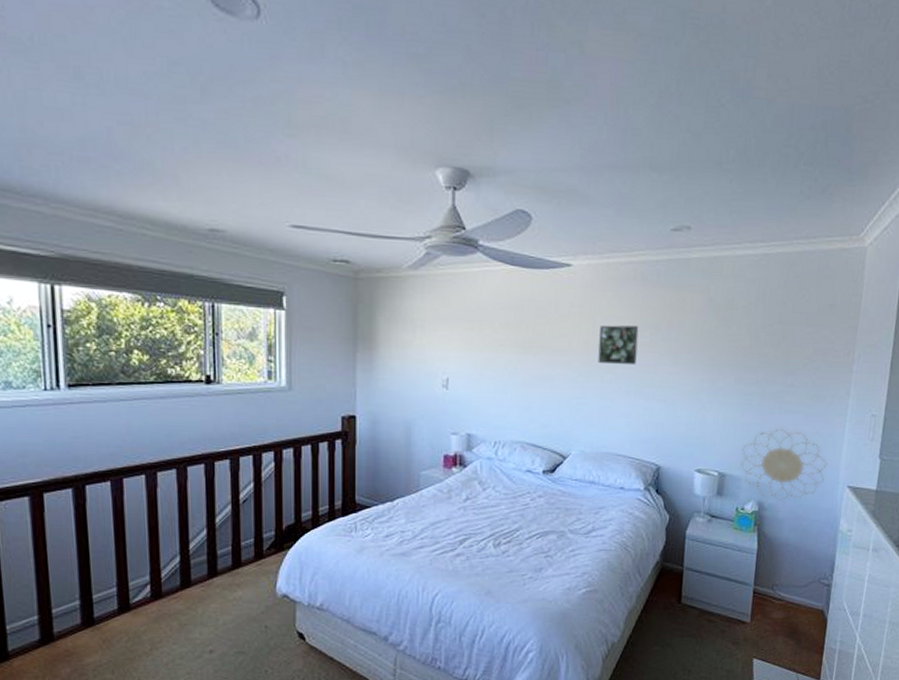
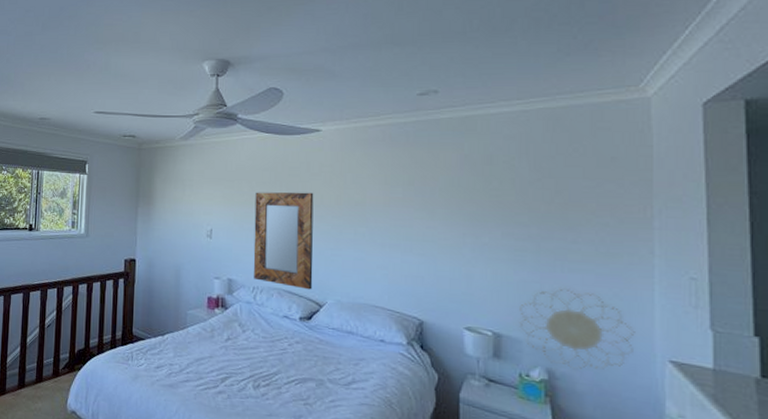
home mirror: none [495,335,562,442] -> present [253,192,314,290]
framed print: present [598,325,639,366] -> none [350,182,390,220]

